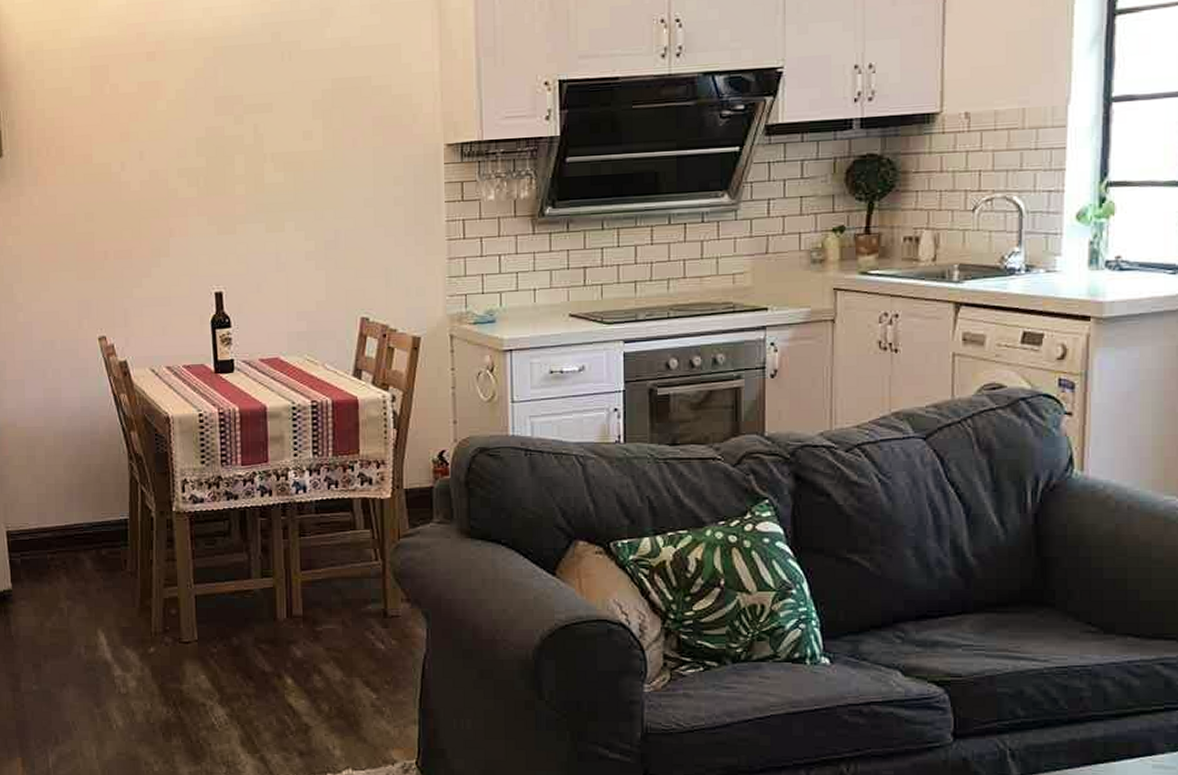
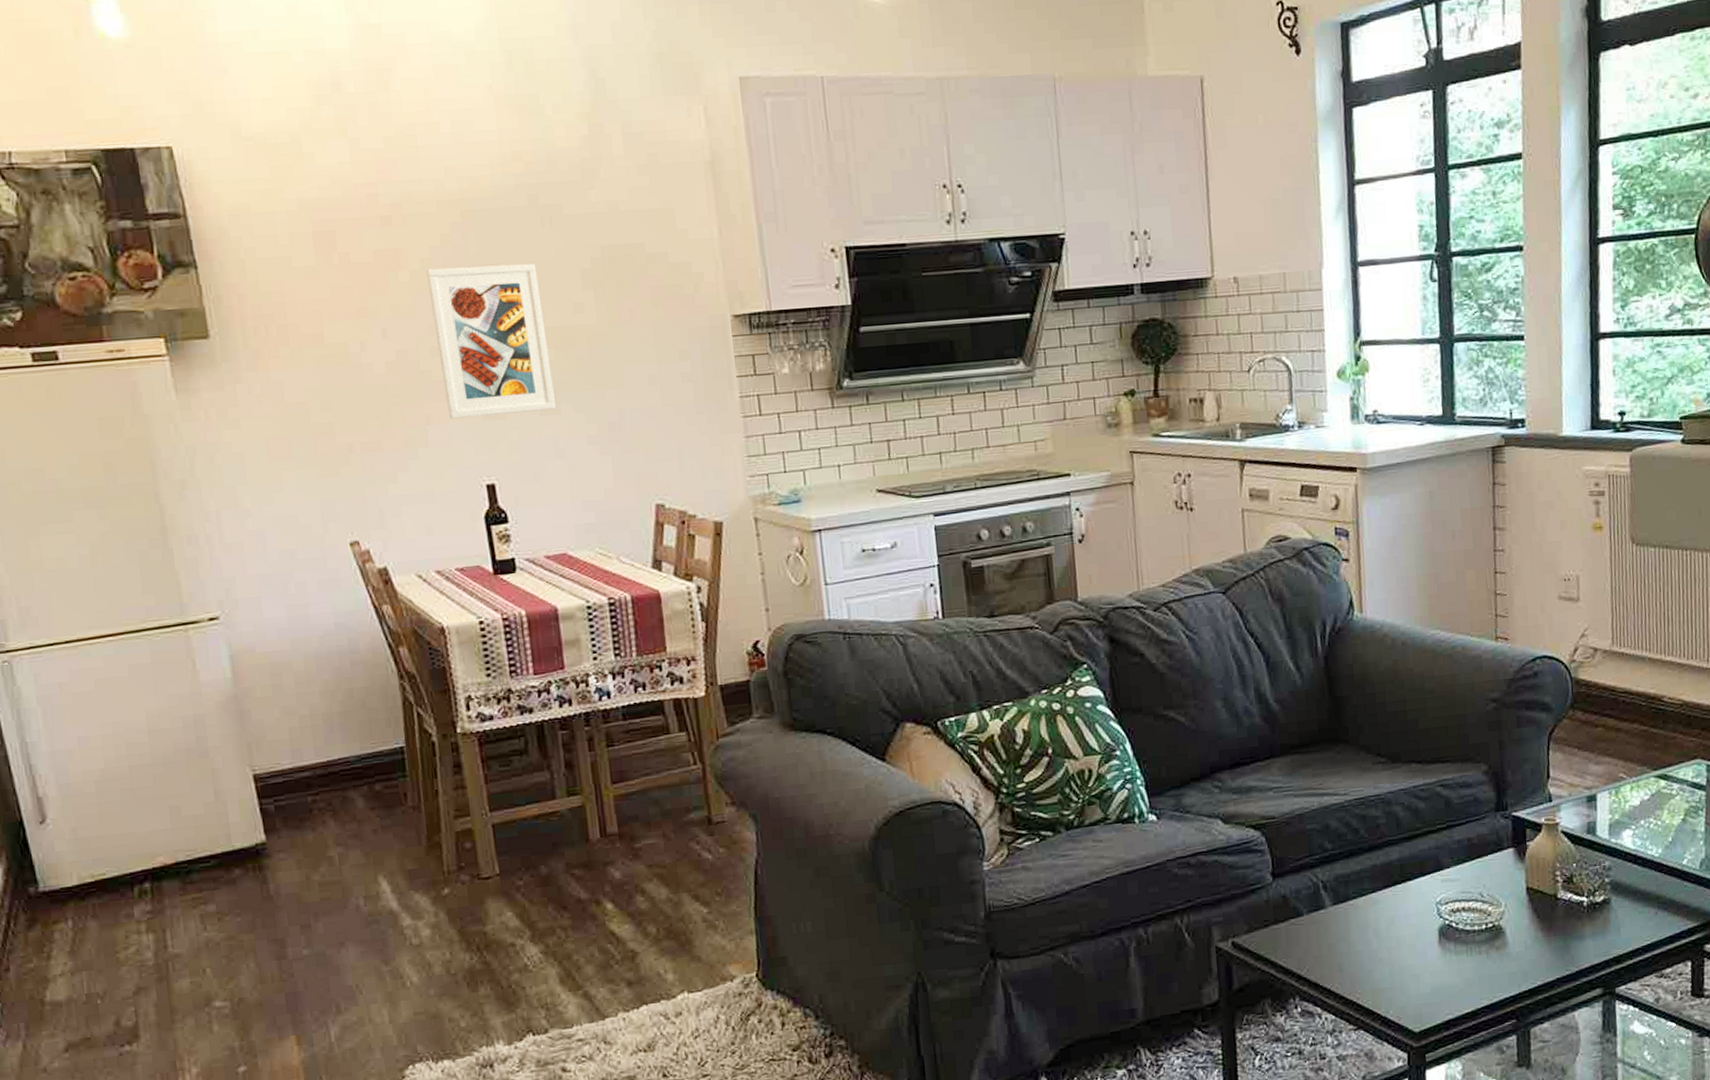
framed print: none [181,94,280,233] -> present [426,263,556,419]

